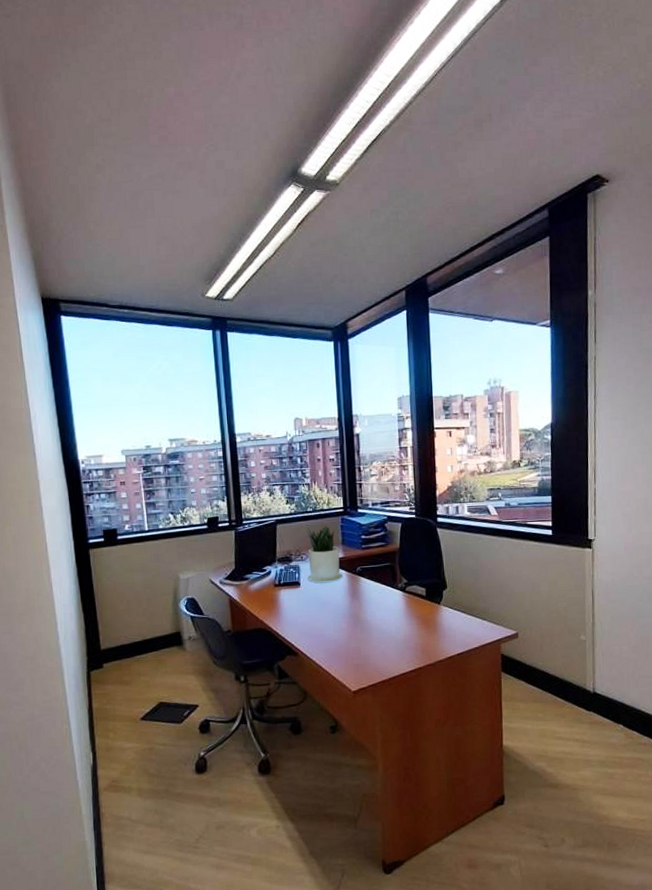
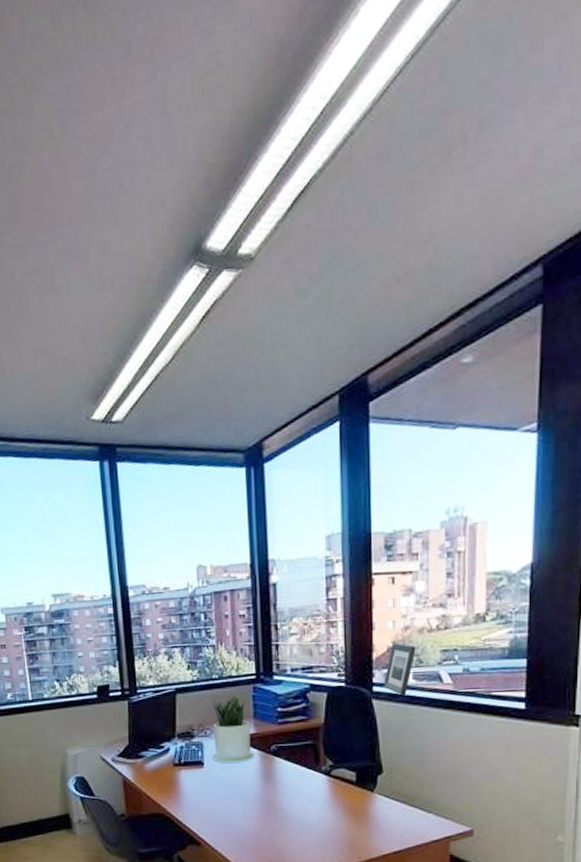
picture frame: none [445,483,469,525] -> present [384,643,416,696]

